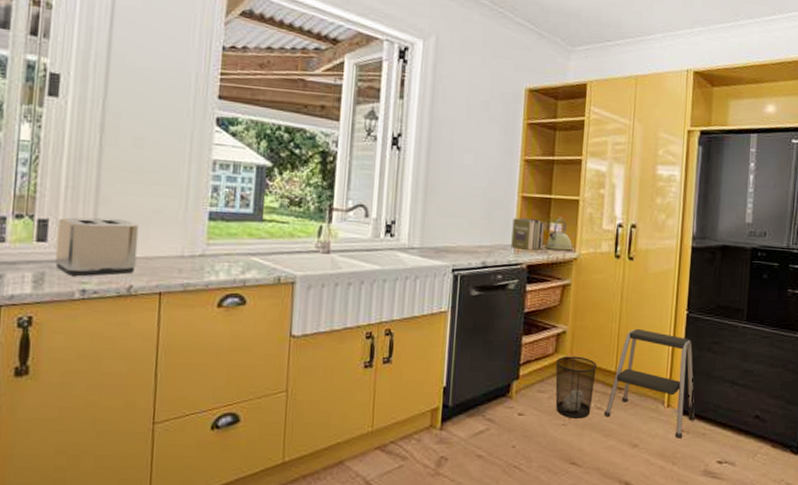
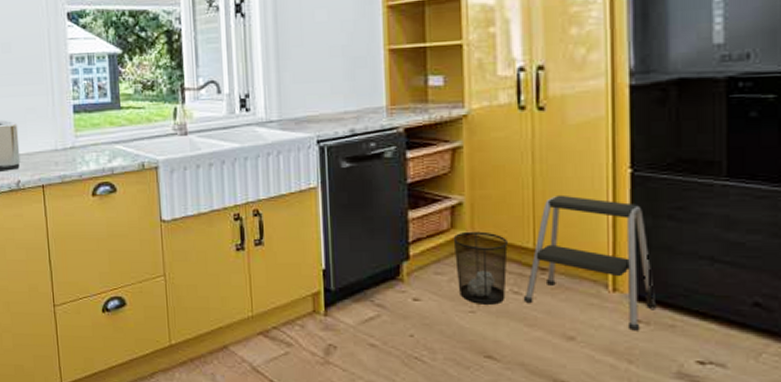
books: present [511,218,545,250] -> none [381,74,422,111]
kettle: present [544,217,573,251] -> none [423,68,461,108]

